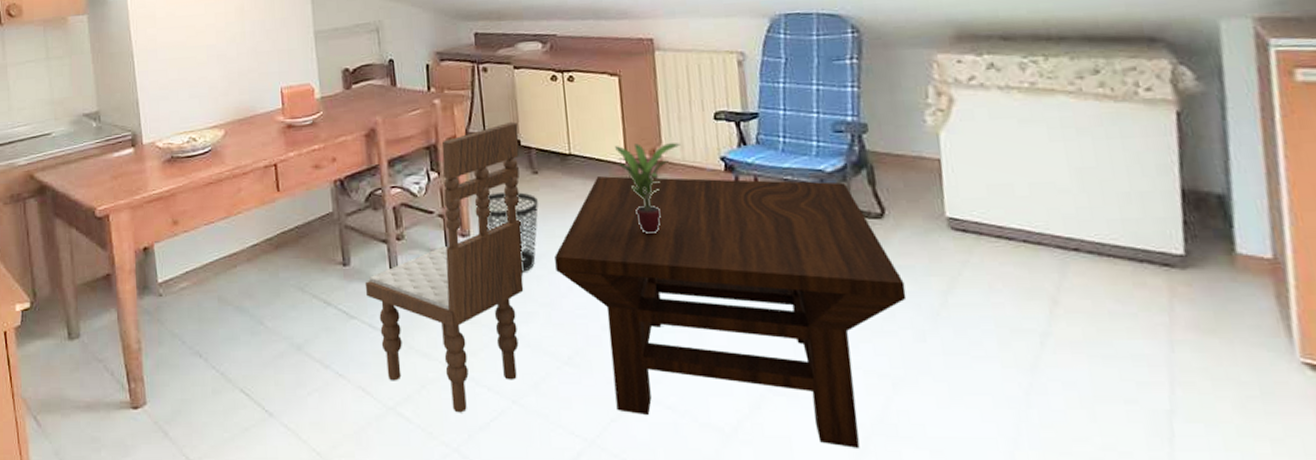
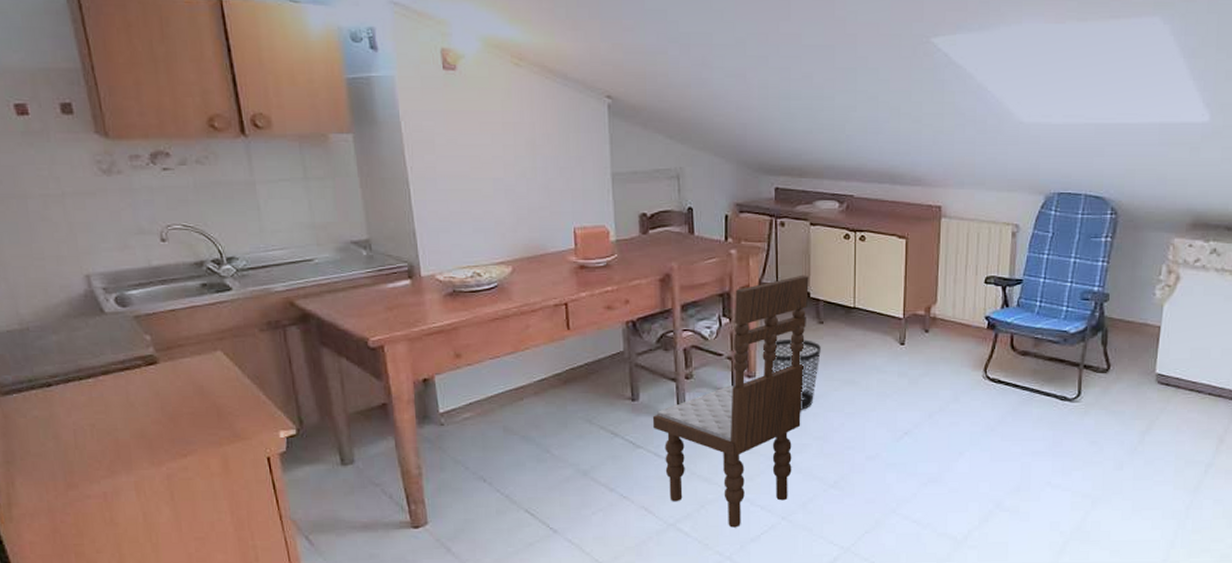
coffee table: present [555,176,907,448] -> none [831,329,1115,550]
potted plant: present [615,143,680,235] -> none [895,301,953,381]

